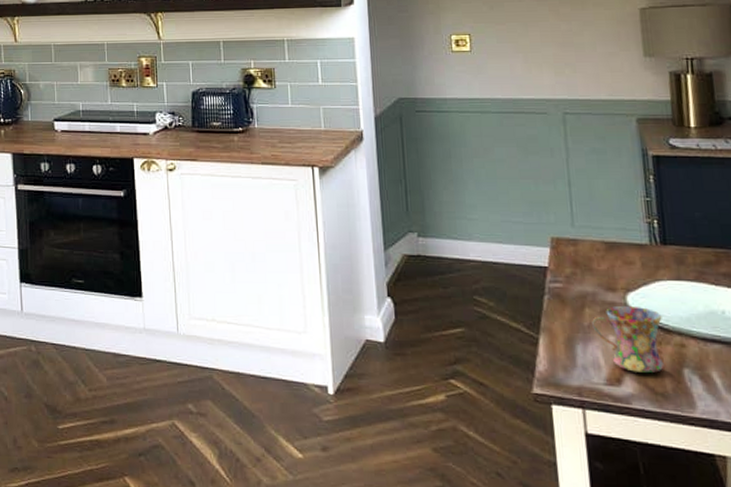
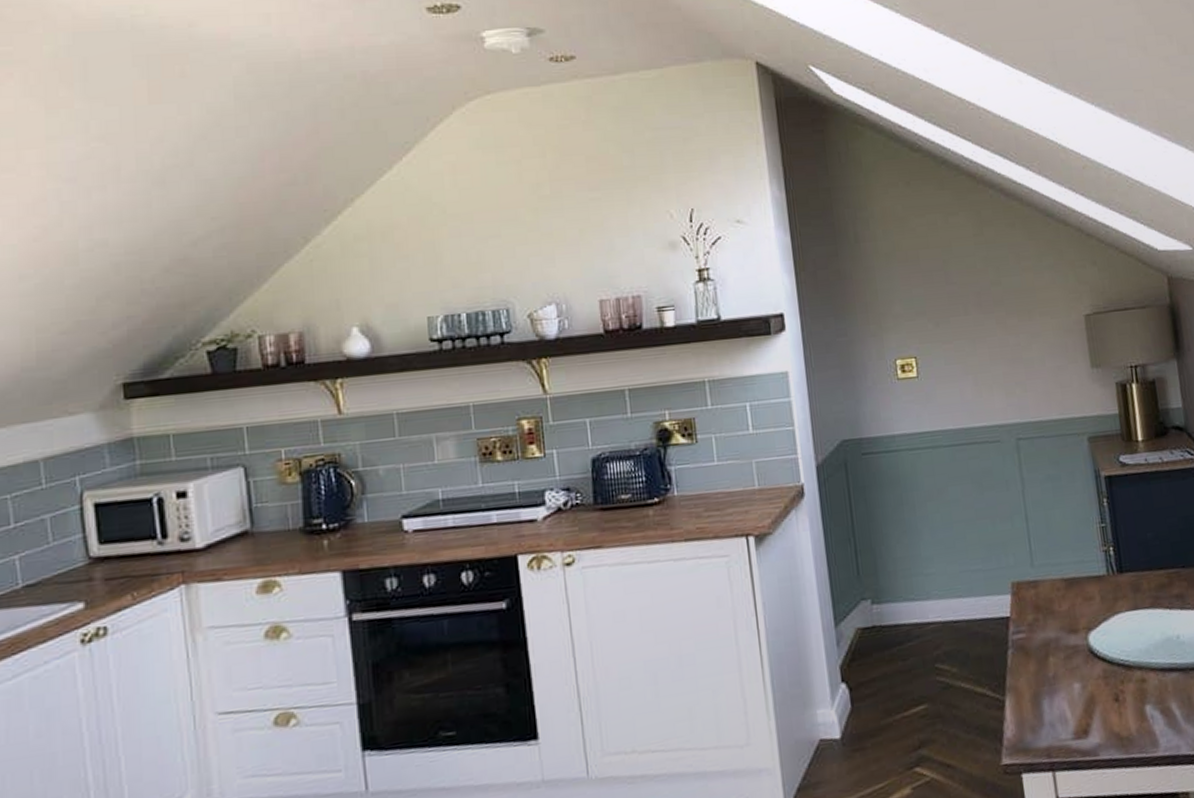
mug: present [592,305,664,373] -> none [1056,645,1128,719]

